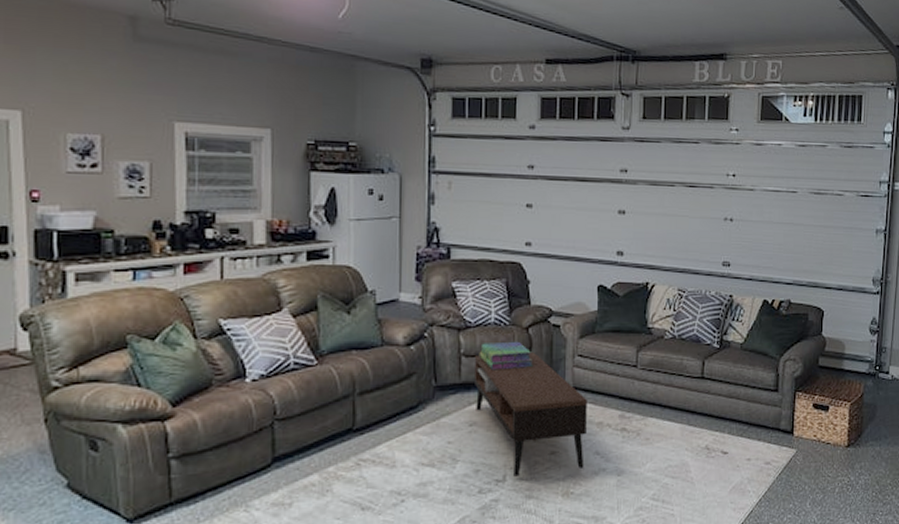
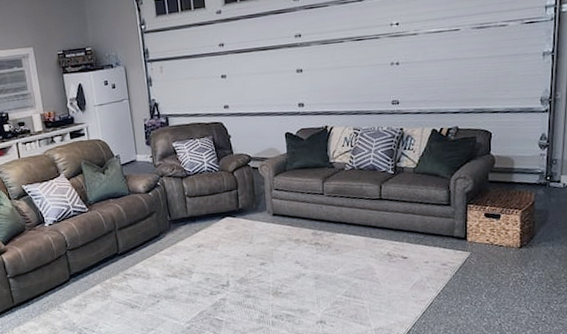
coffee table: present [475,351,587,477] -> none [196,189,288,282]
stack of books: present [479,341,533,370] -> none [198,182,240,206]

